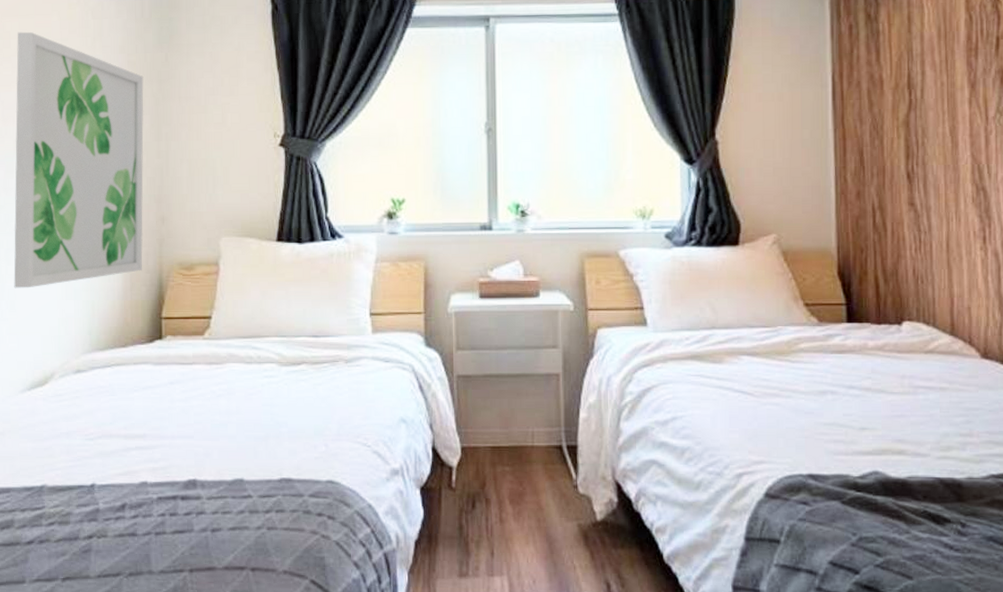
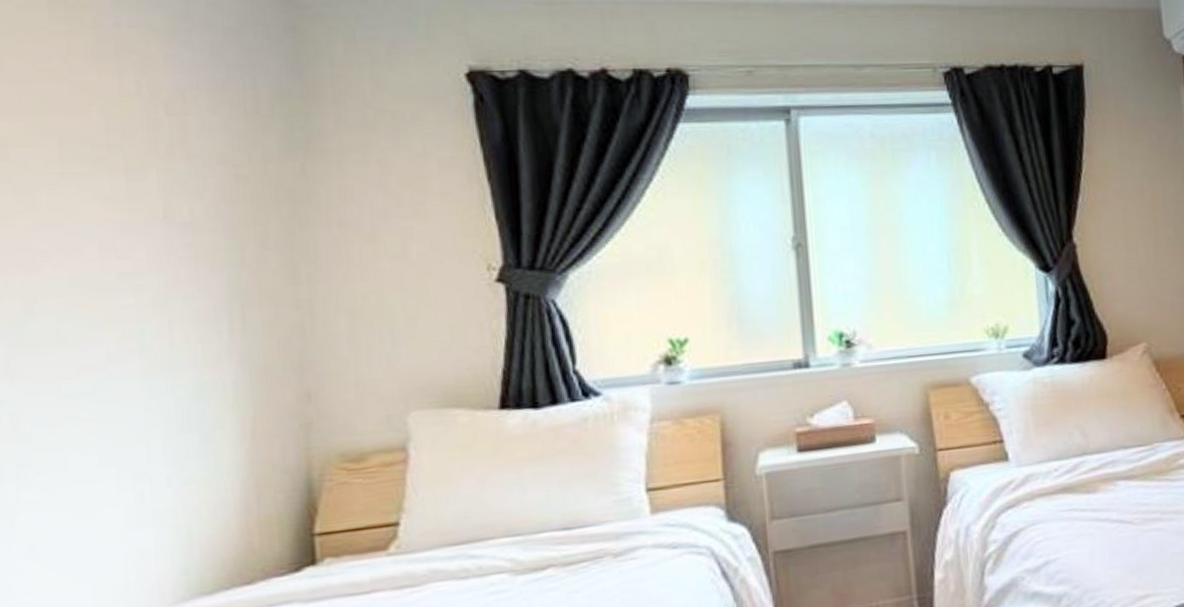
wall art: present [14,31,144,289] -> none [21,136,276,523]

